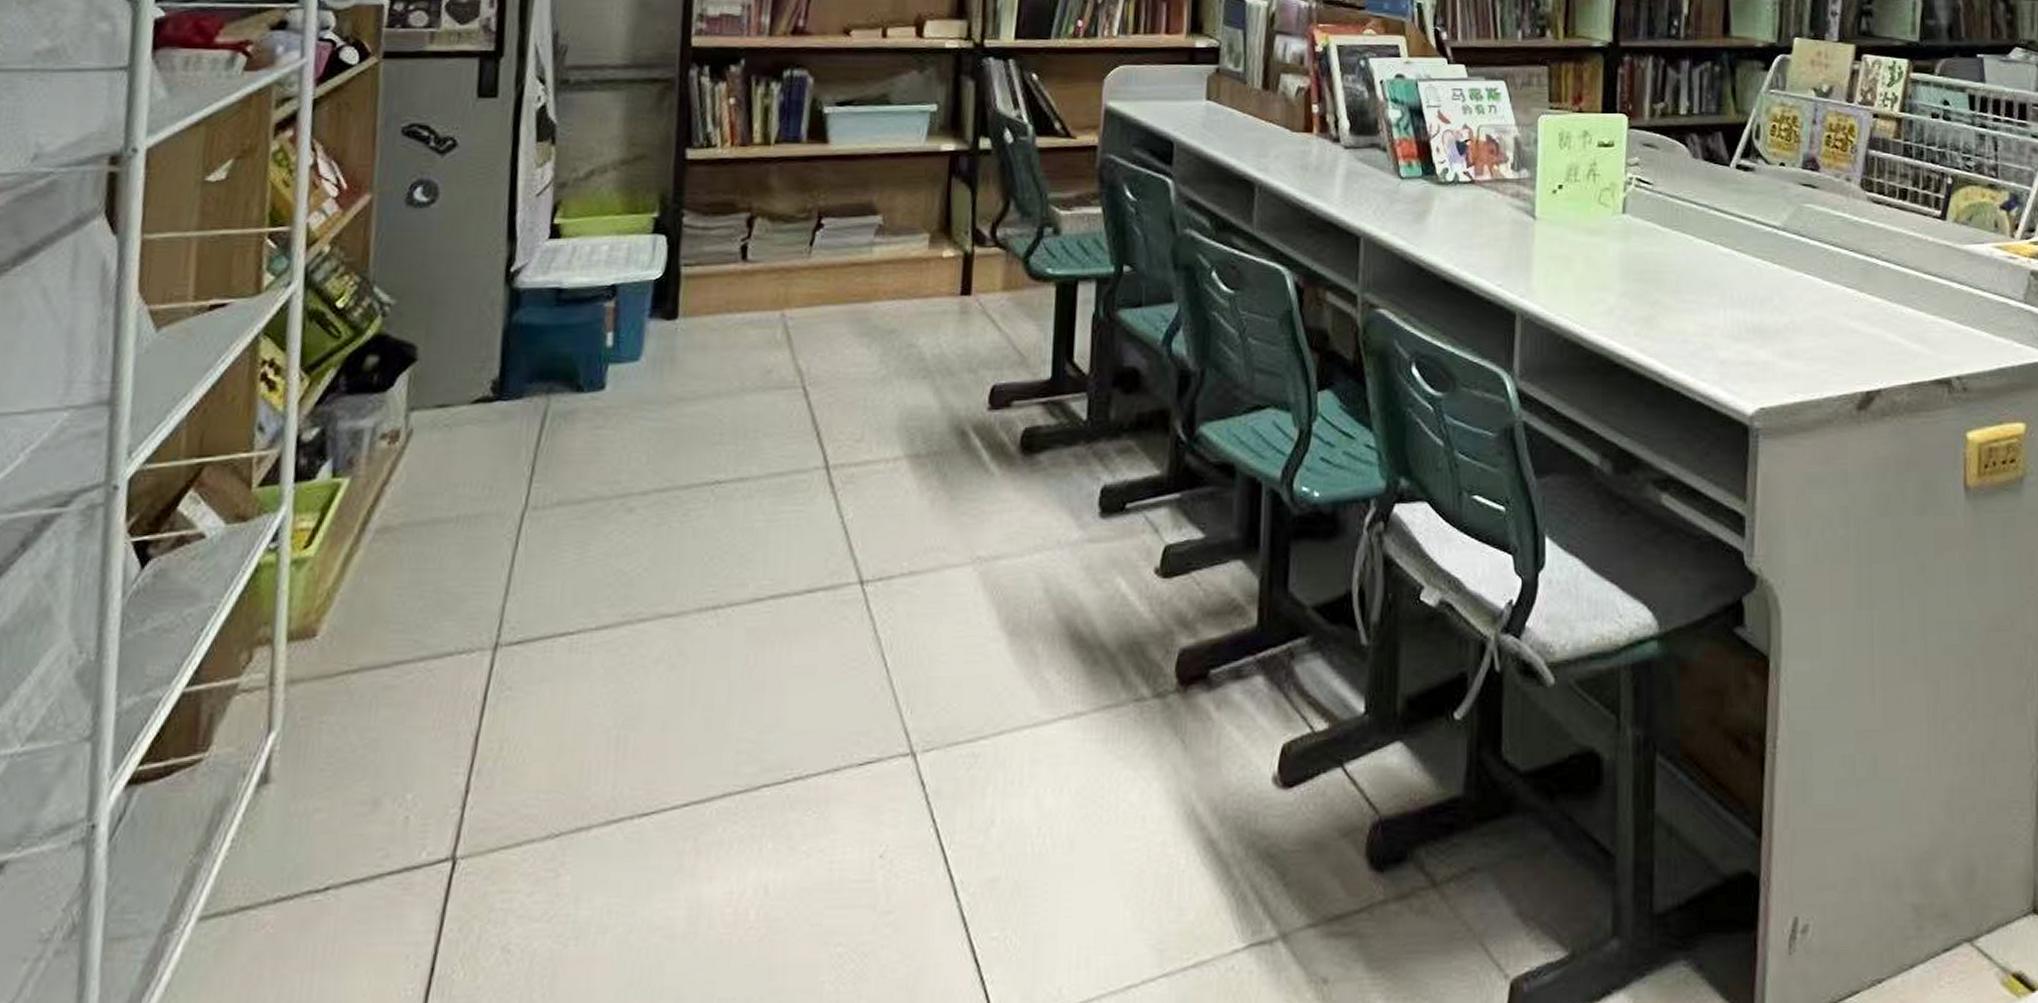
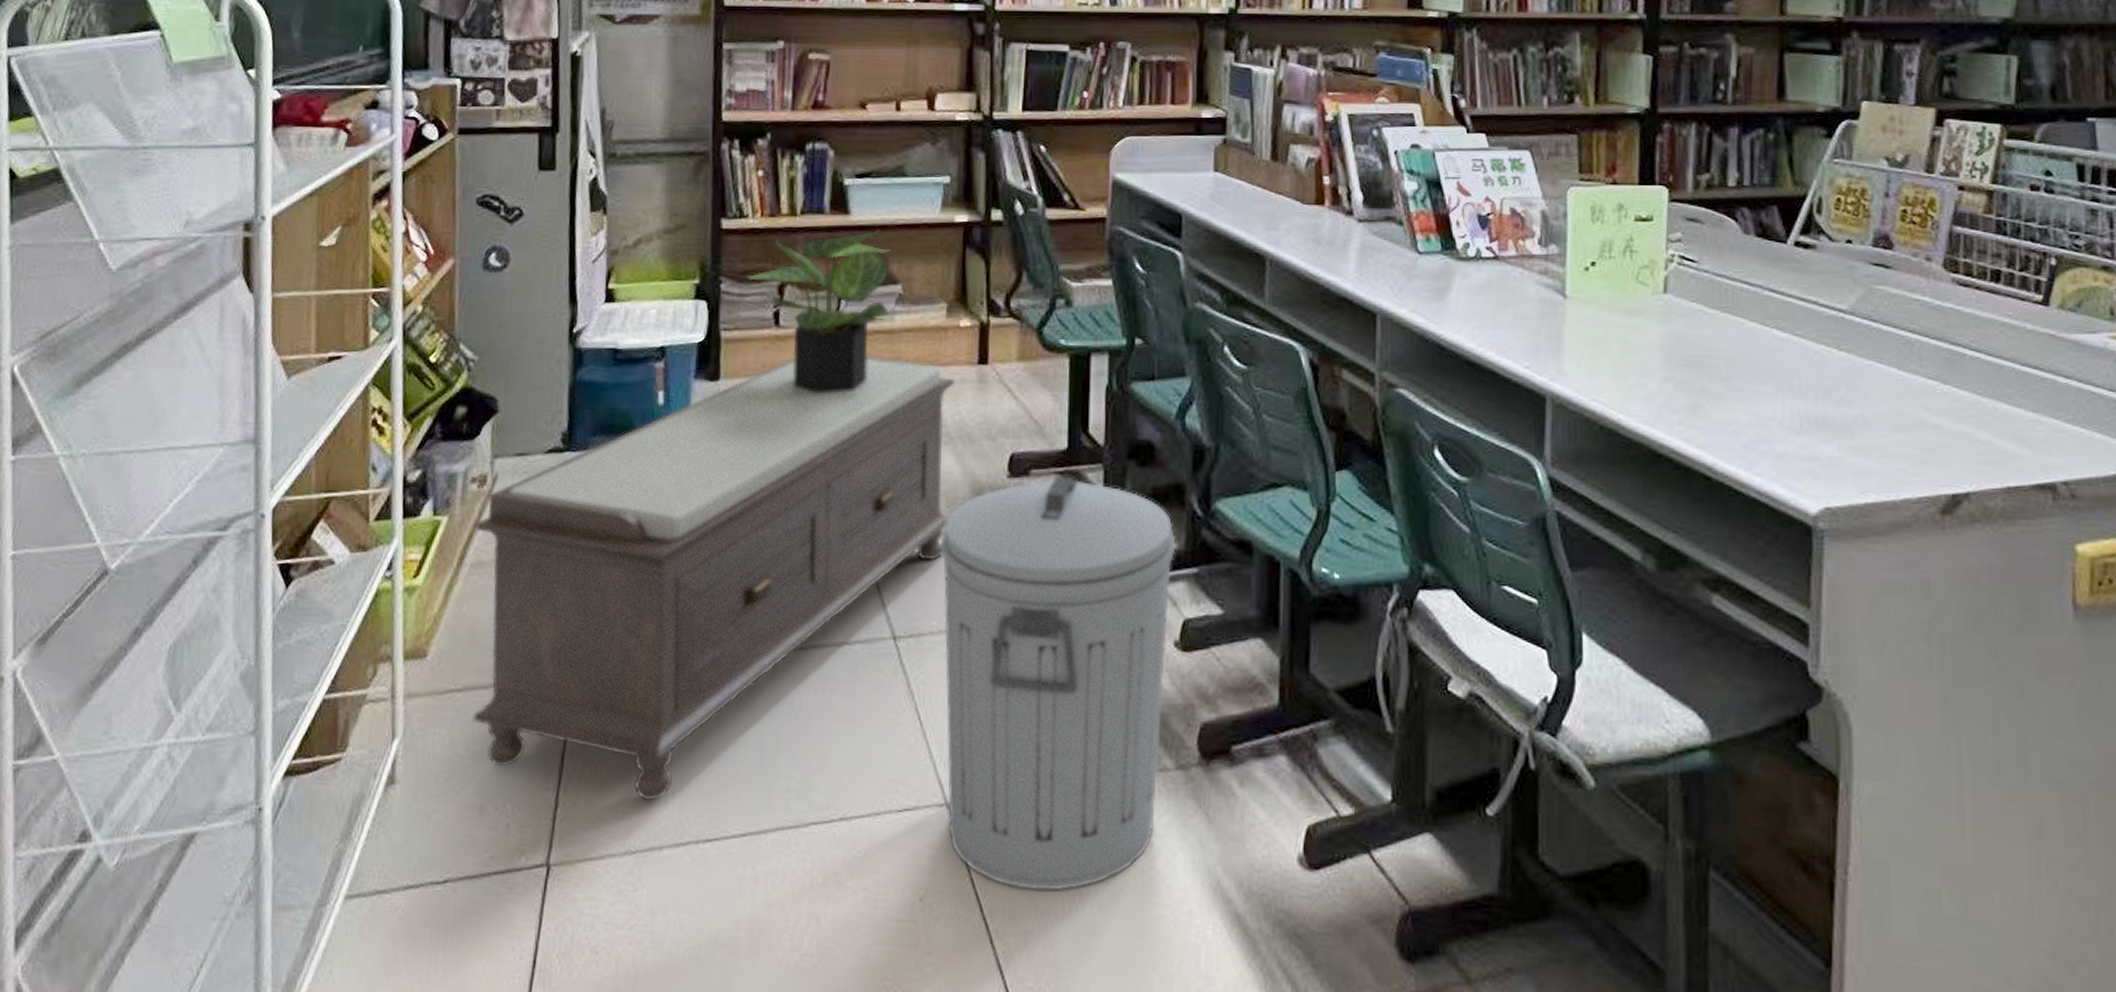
bench: none [369,289,936,776] -> present [472,355,955,800]
potted plant: none [711,159,875,330] -> present [745,229,894,394]
trash can: none [913,407,1159,836] -> present [941,476,1176,891]

